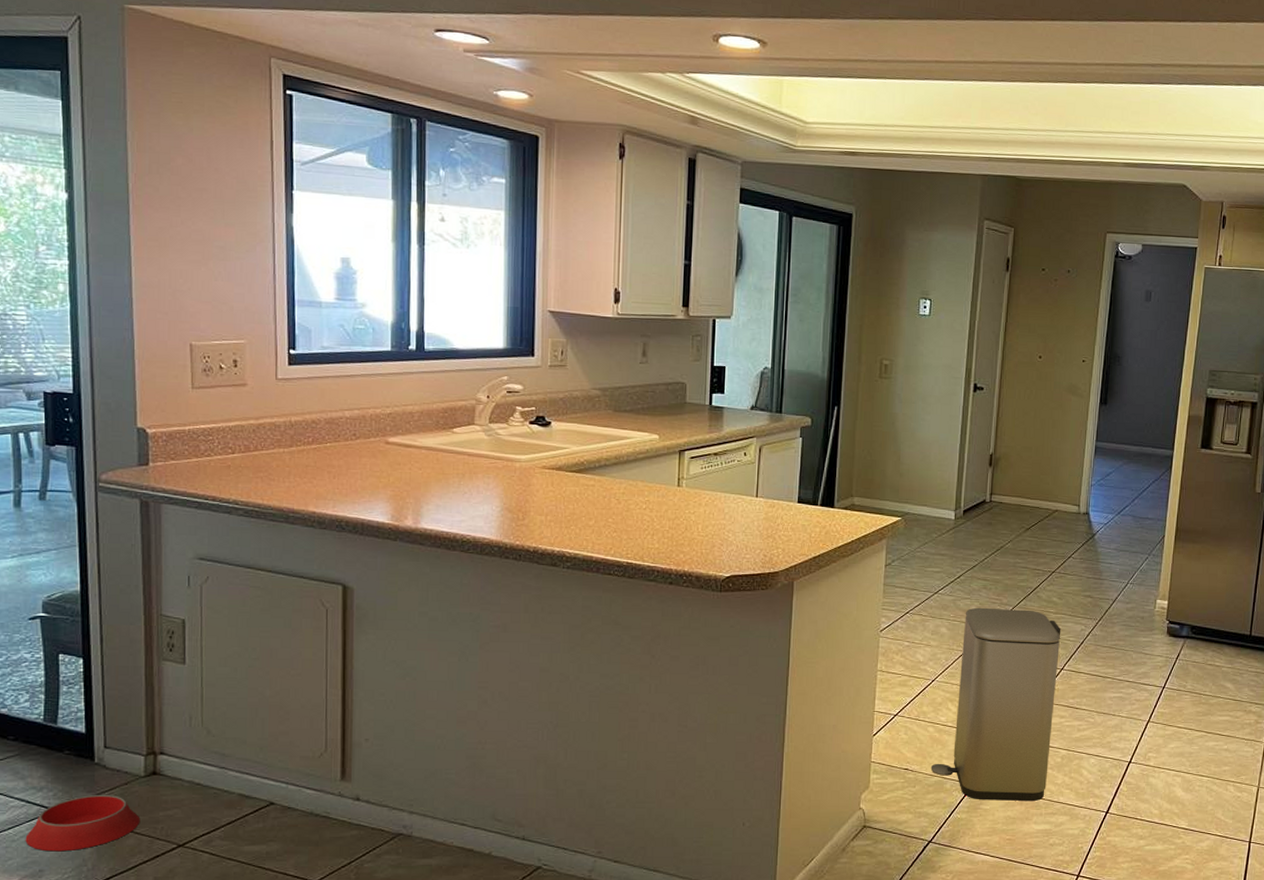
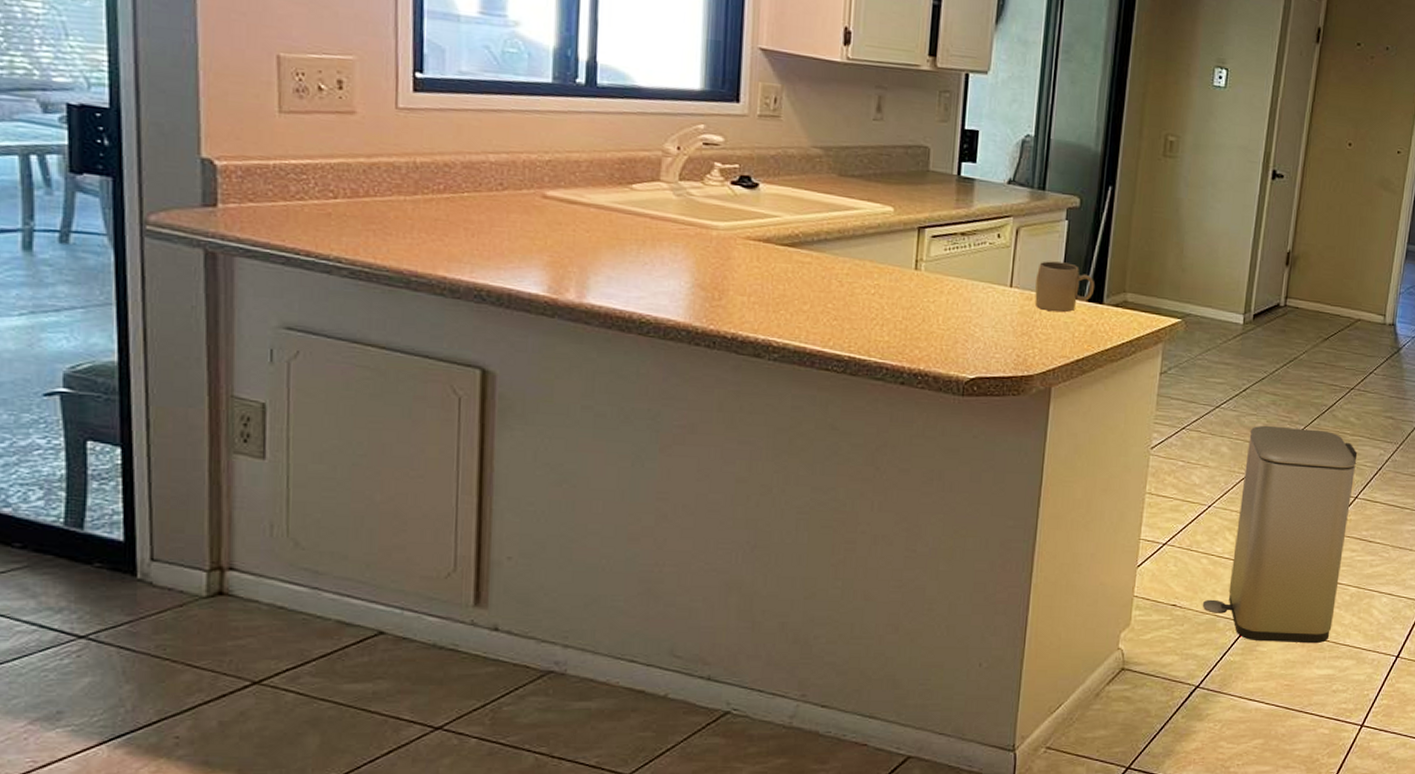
pet bowl: present [25,794,140,852] -> none [37,618,201,689]
mug: none [776,473,827,517] -> present [1034,261,1096,312]

